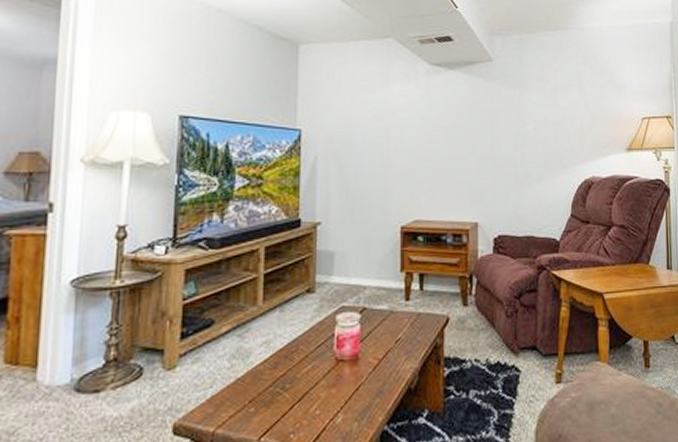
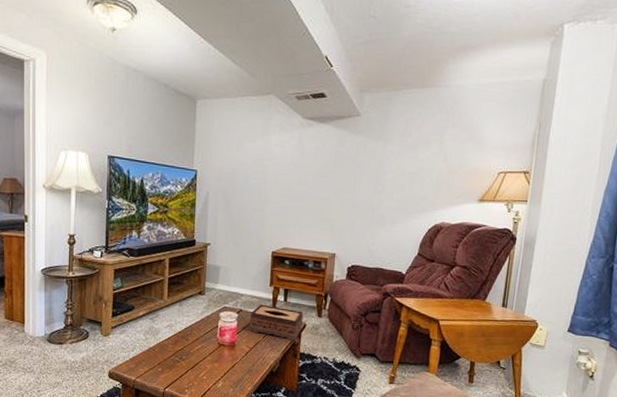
tissue box: none [376,297,445,342] -> present [249,304,304,340]

